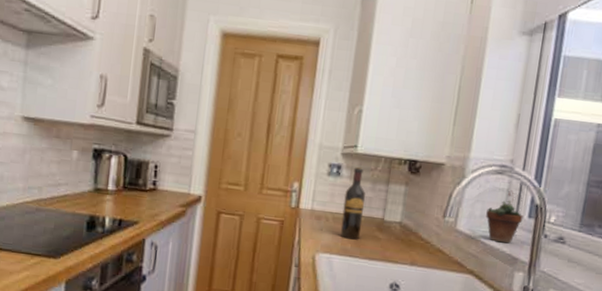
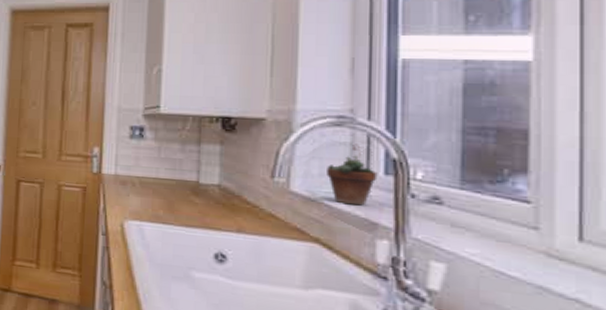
wine bottle: present [339,167,366,240] -> none [149,128,175,206]

